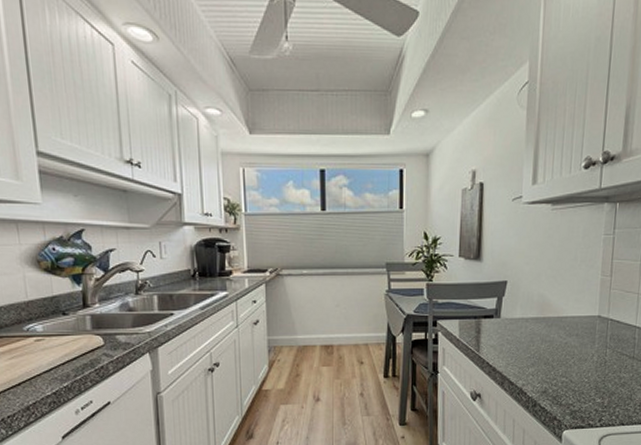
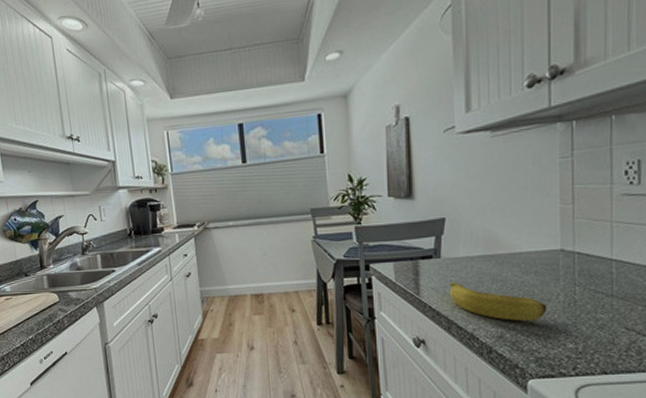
banana: none [504,341,584,379] -> present [449,282,547,322]

